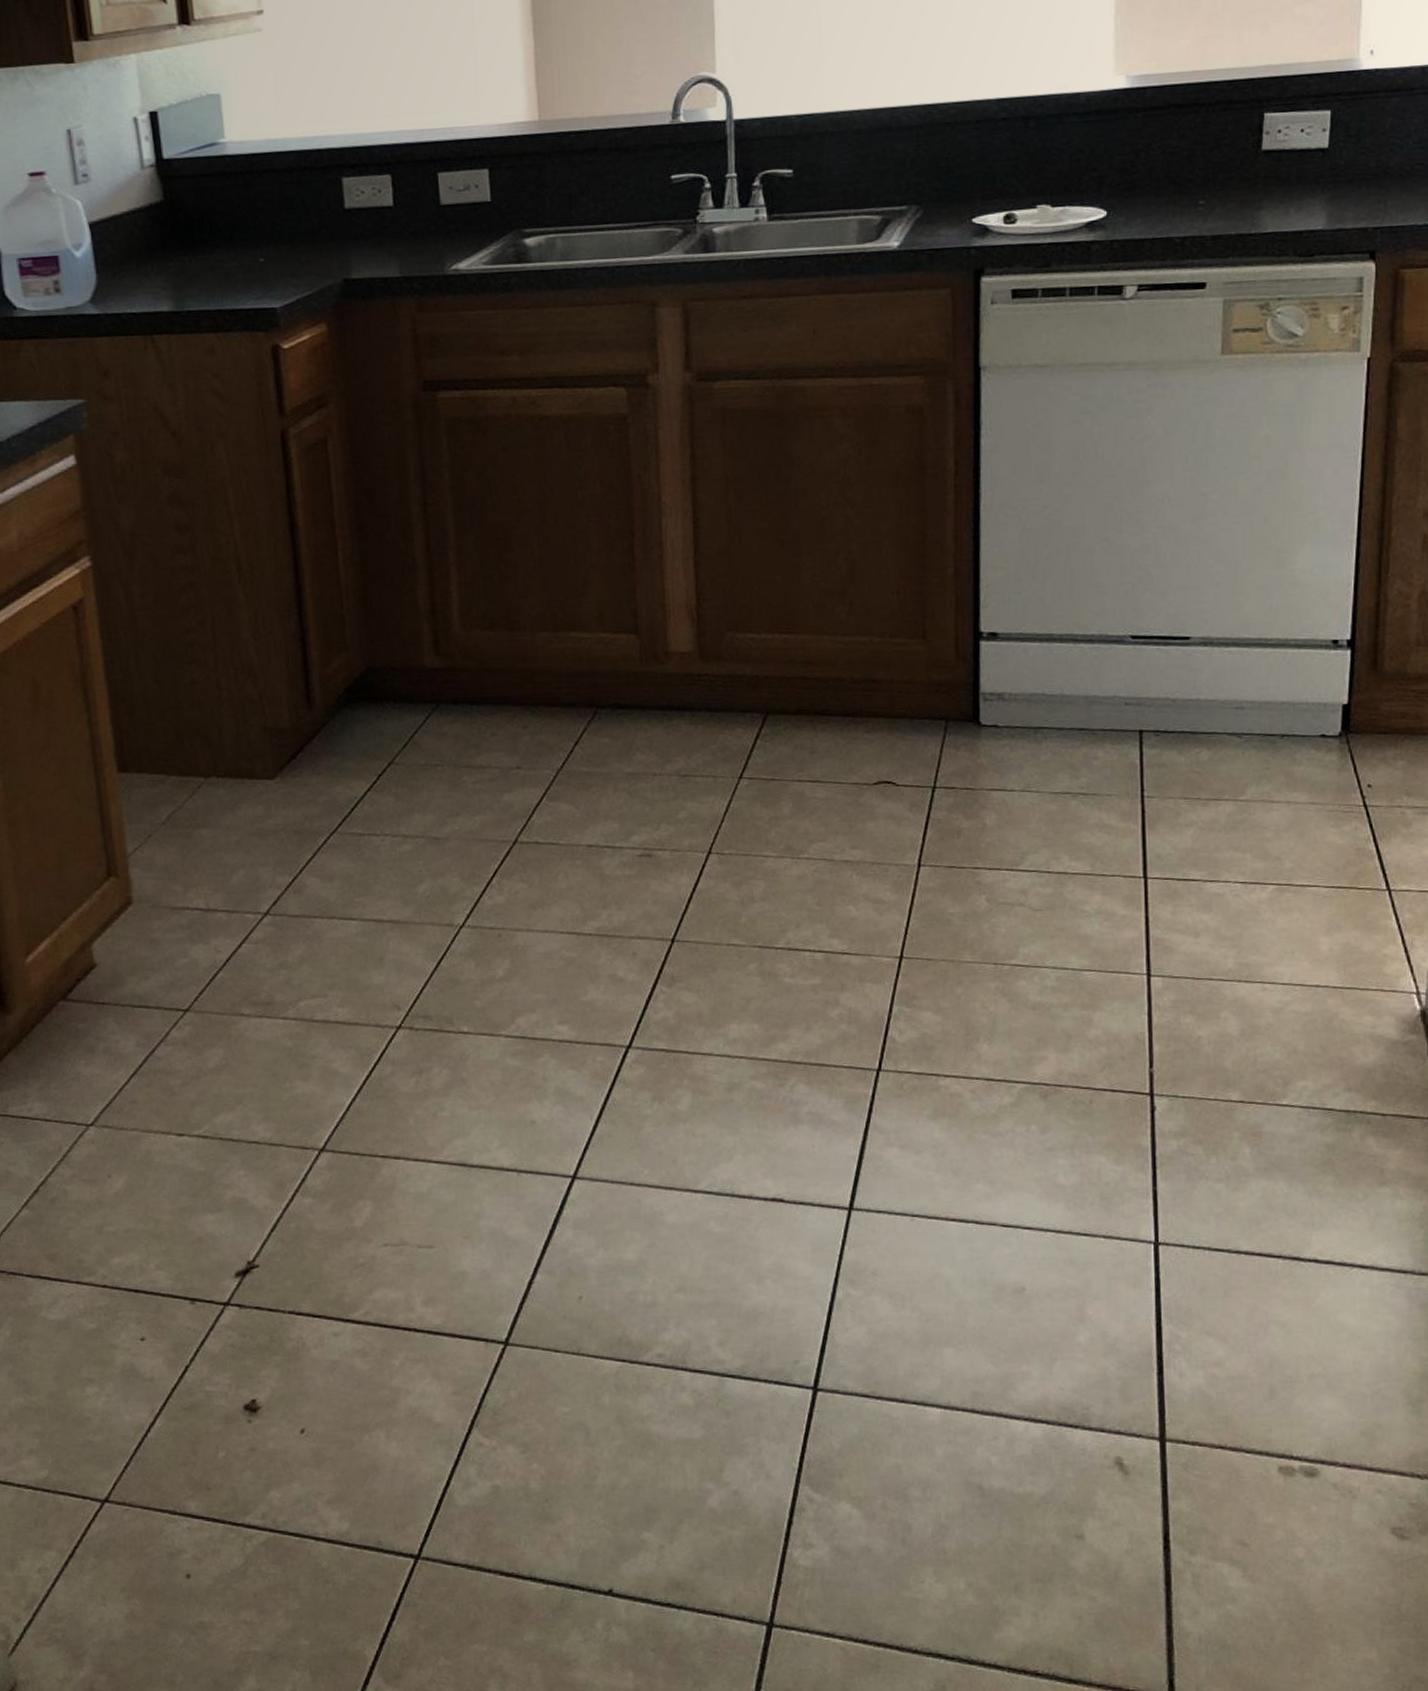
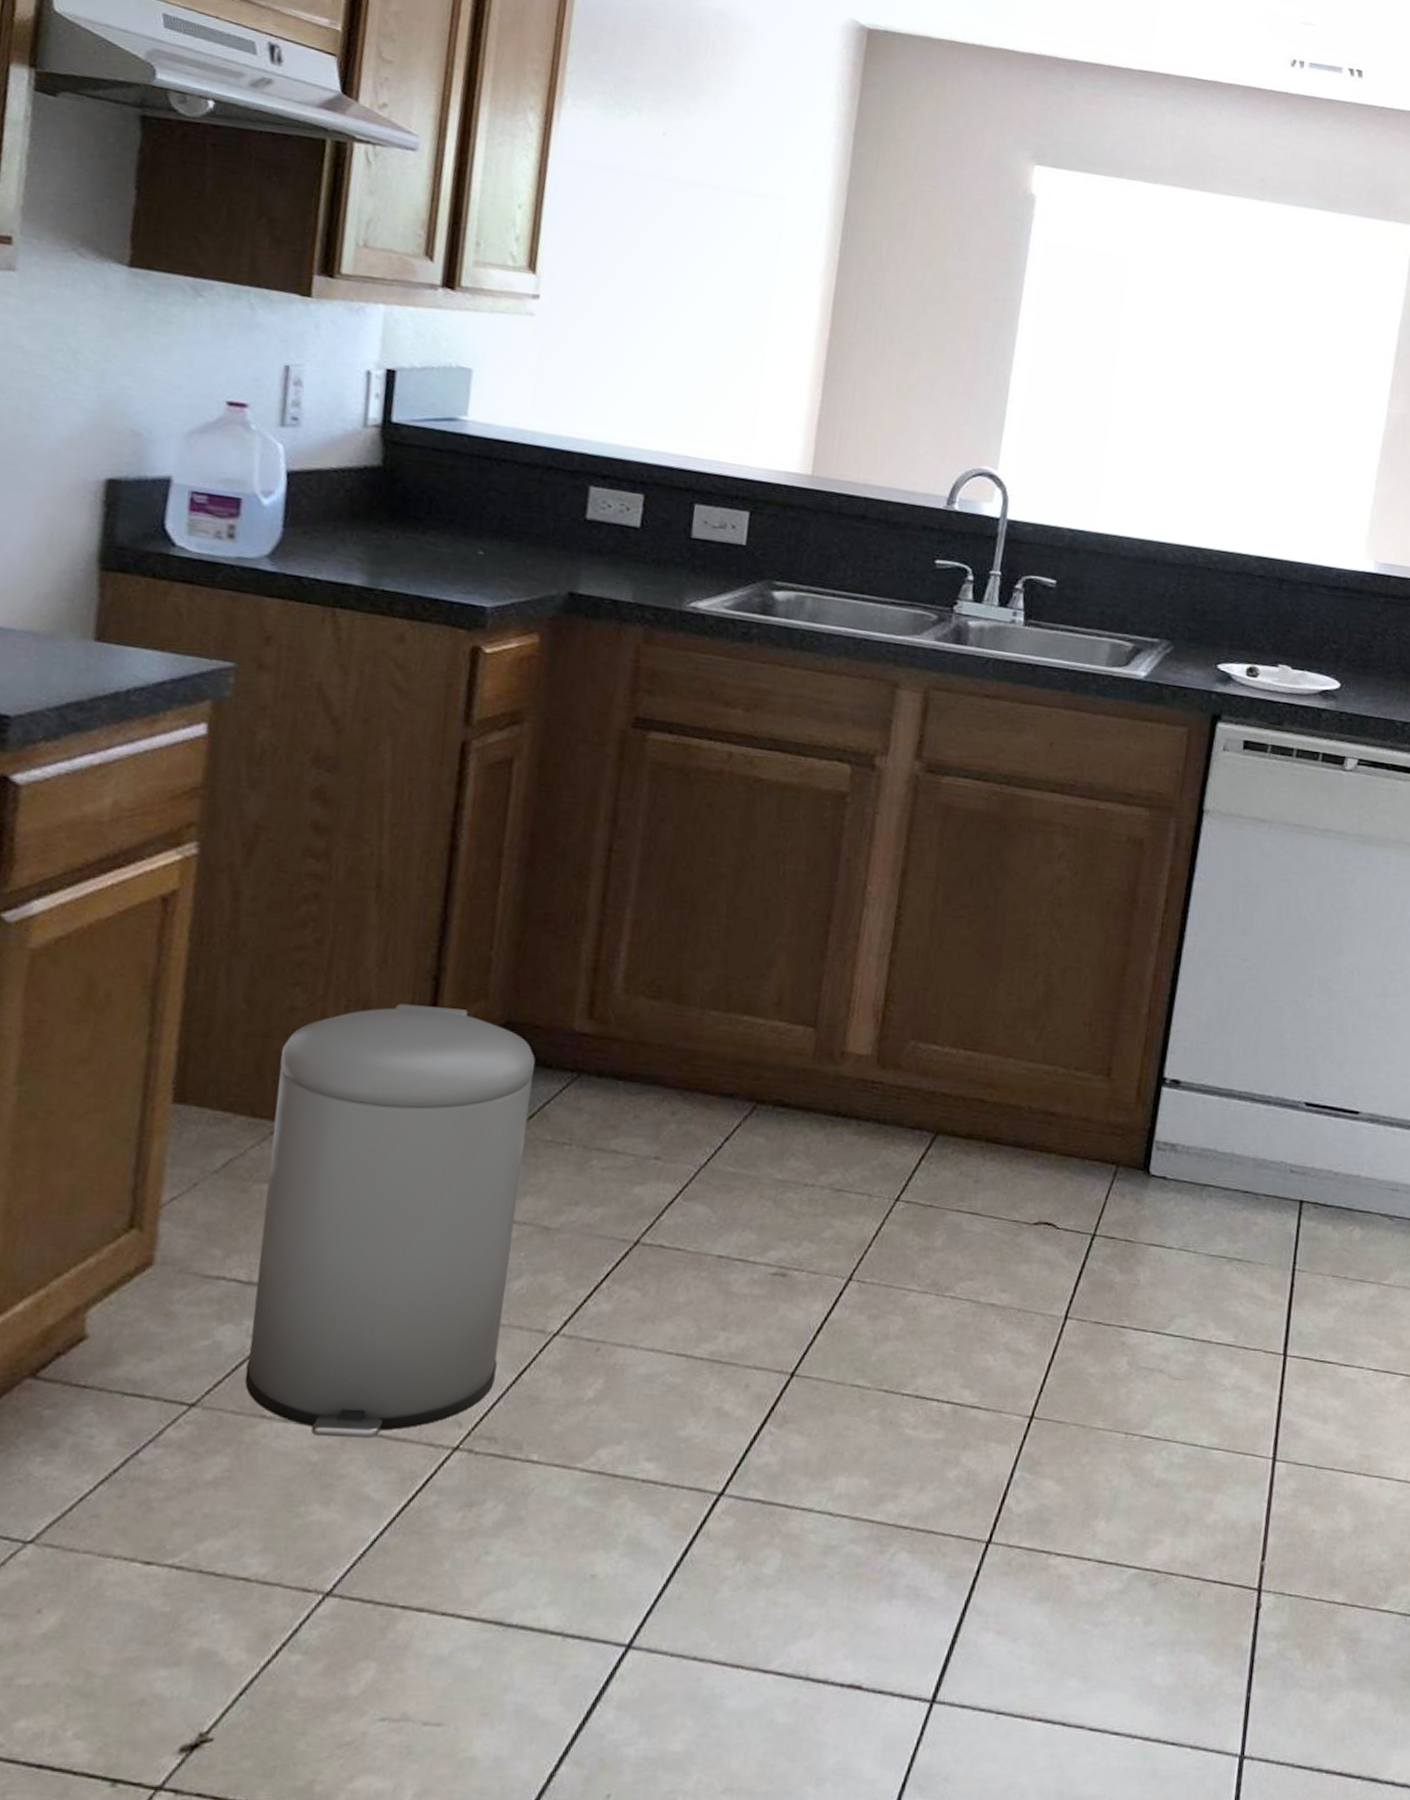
pedal bin: none [192,663,419,1027] -> present [245,1003,535,1439]

